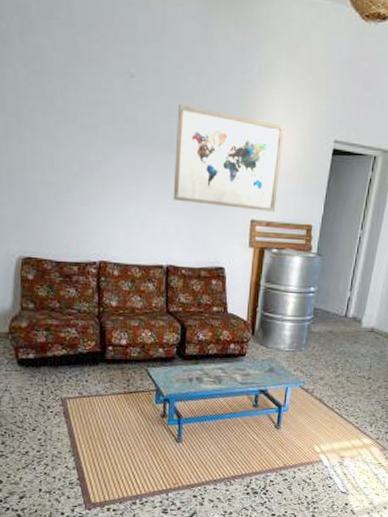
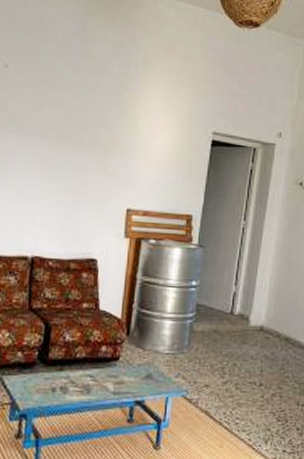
wall art: present [173,103,285,212] -> none [43,93,162,201]

